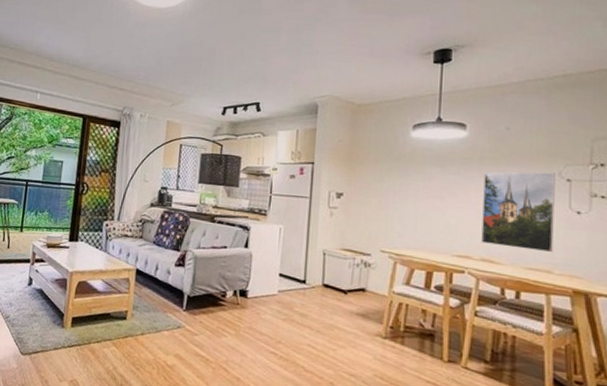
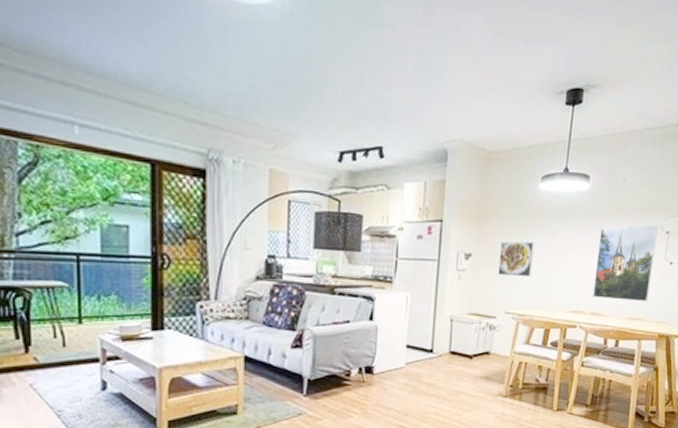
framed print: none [371,183,410,219] -> present [498,241,535,278]

